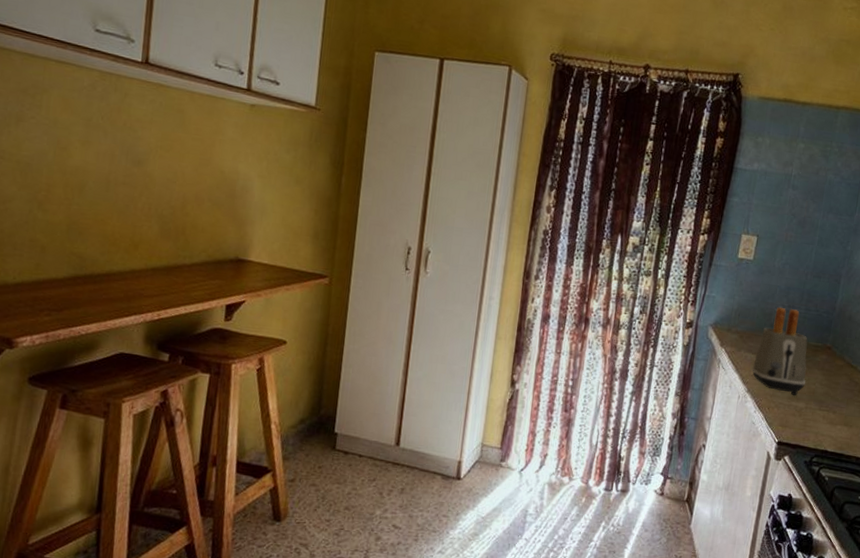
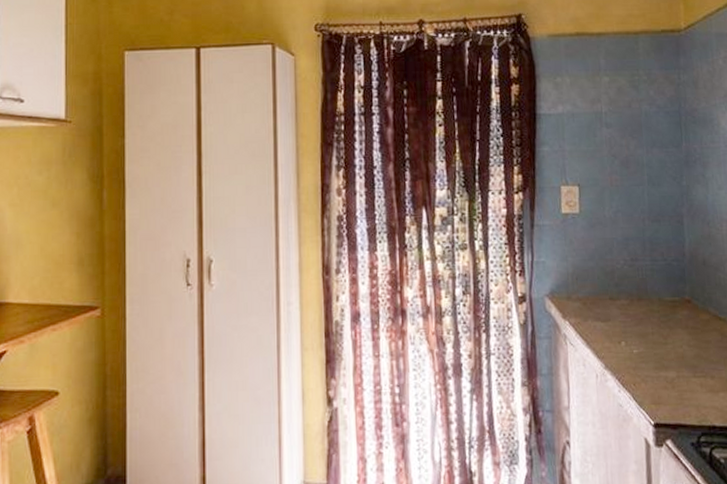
toaster: present [752,307,808,396] -> none [605,262,671,365]

